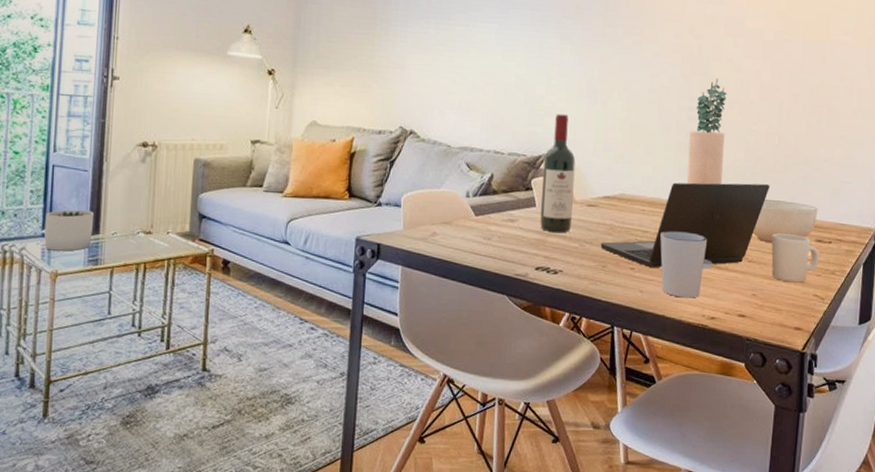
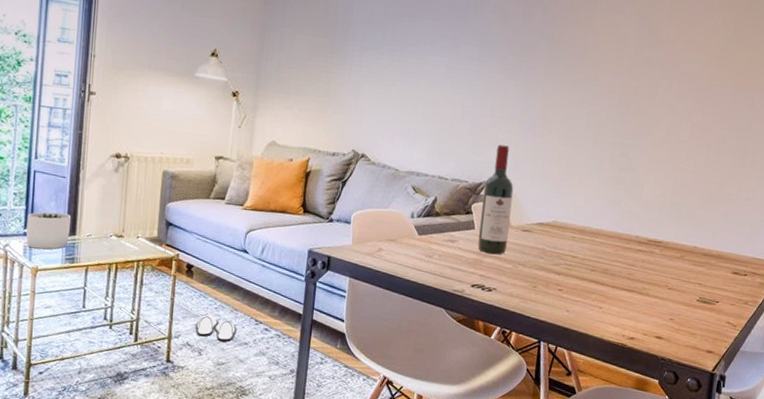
slippers: none [233,317,280,345] -> present [195,316,237,342]
laptop: present [600,182,770,268] -> none [532,213,693,291]
cup: present [660,231,714,298] -> none [586,257,636,320]
vase: present [686,78,727,185] -> none [615,118,659,217]
bowl: present [752,200,819,243] -> none [674,233,737,273]
mug: present [771,233,820,283] -> none [689,264,735,311]

